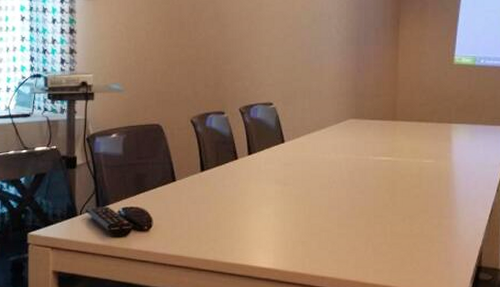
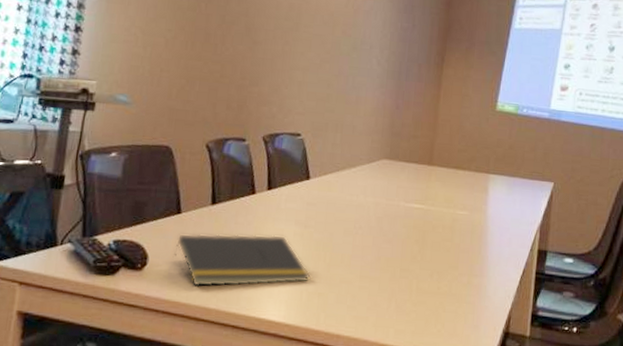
notepad: none [174,194,294,242] -> present [174,233,311,287]

